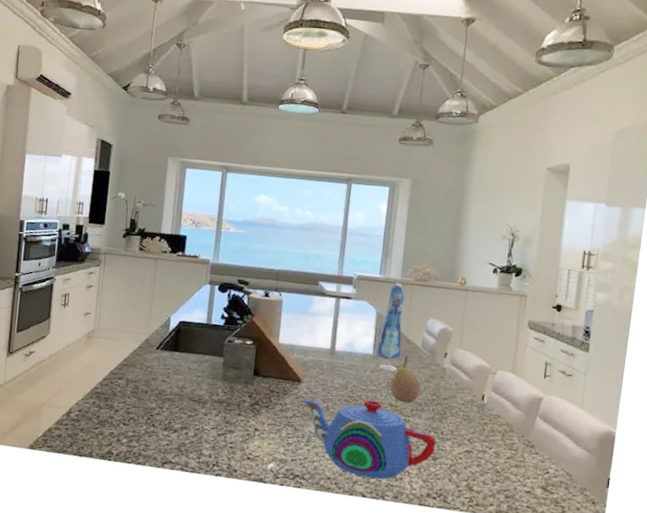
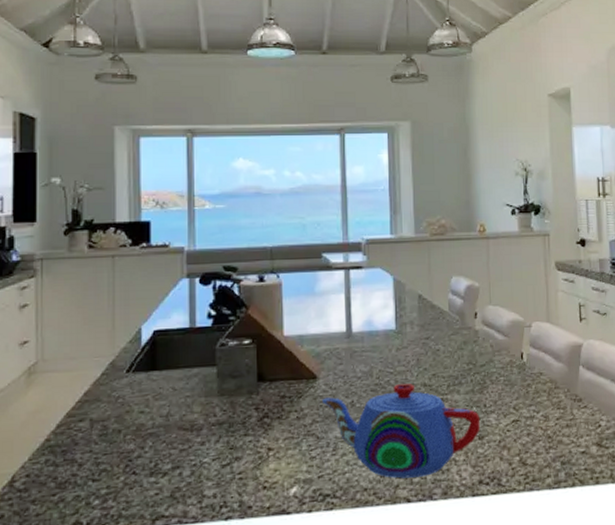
dress: present [376,282,405,372] -> none [399,241,427,346]
fruit: present [390,355,421,404] -> none [420,323,455,380]

